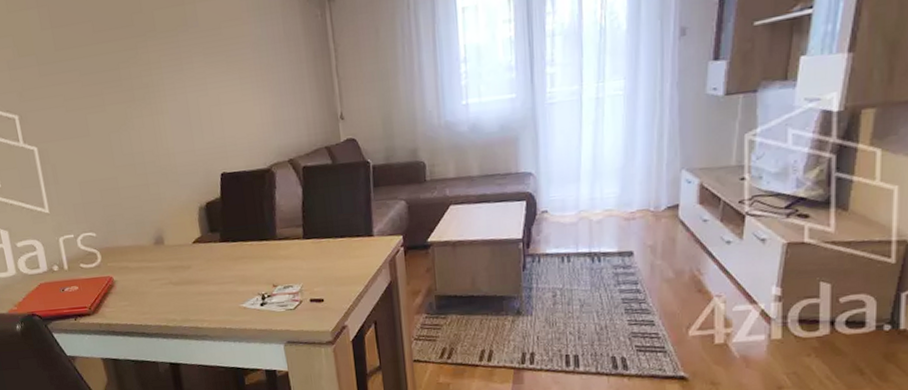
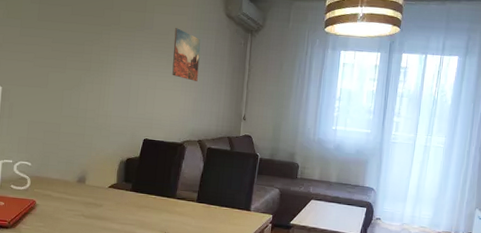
wall art: none [227,15,271,83] -> present [172,28,201,81]

